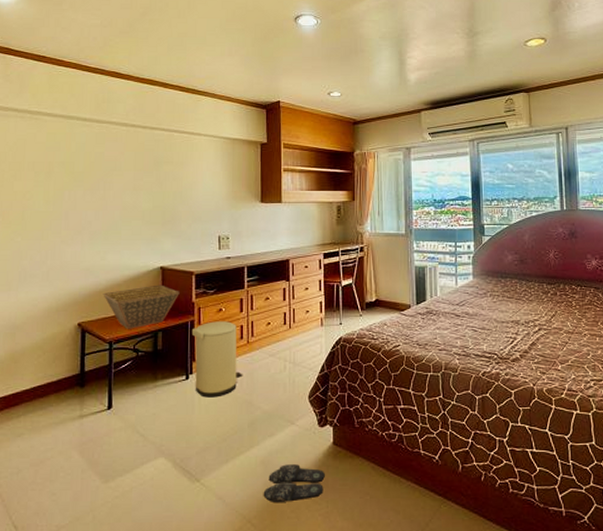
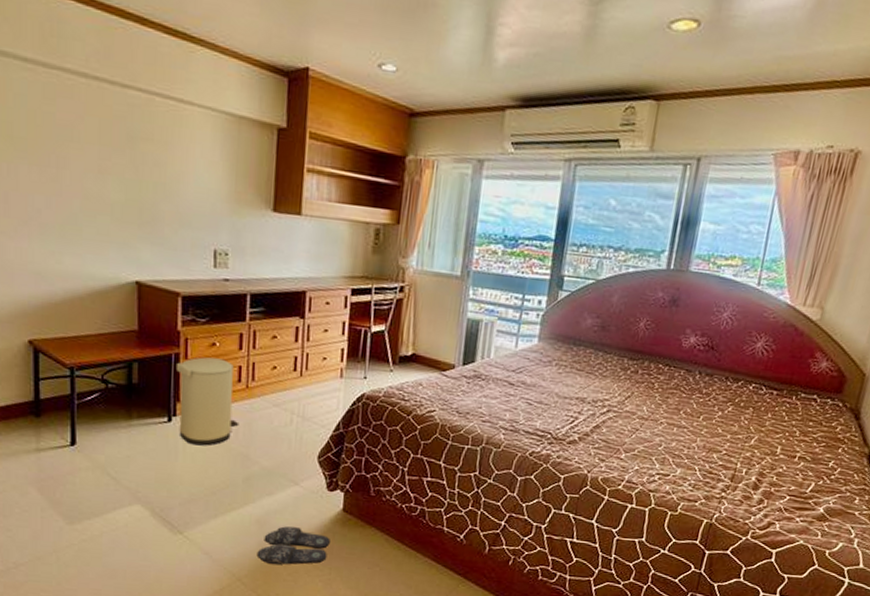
basket: present [103,284,180,329] -> none [60,303,161,356]

